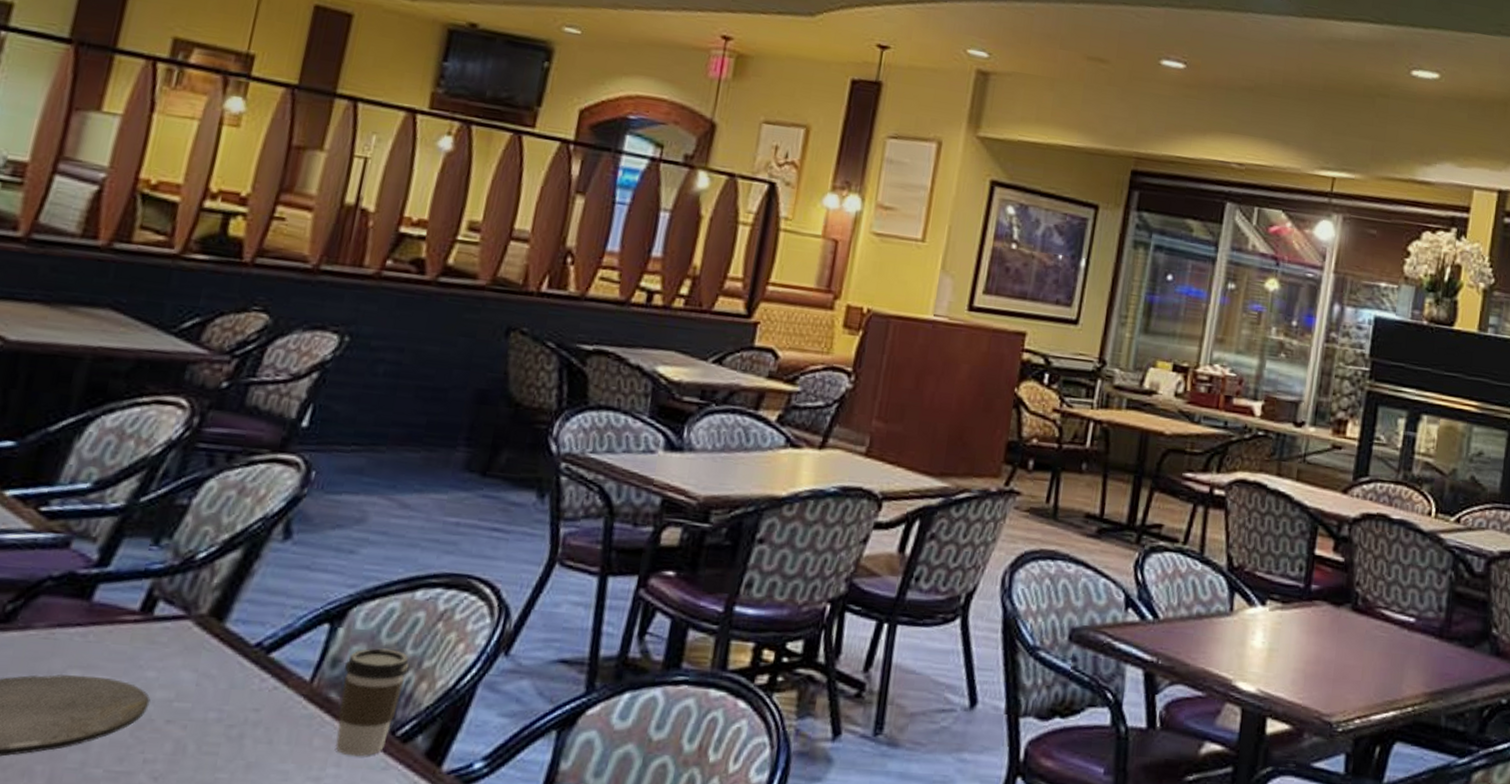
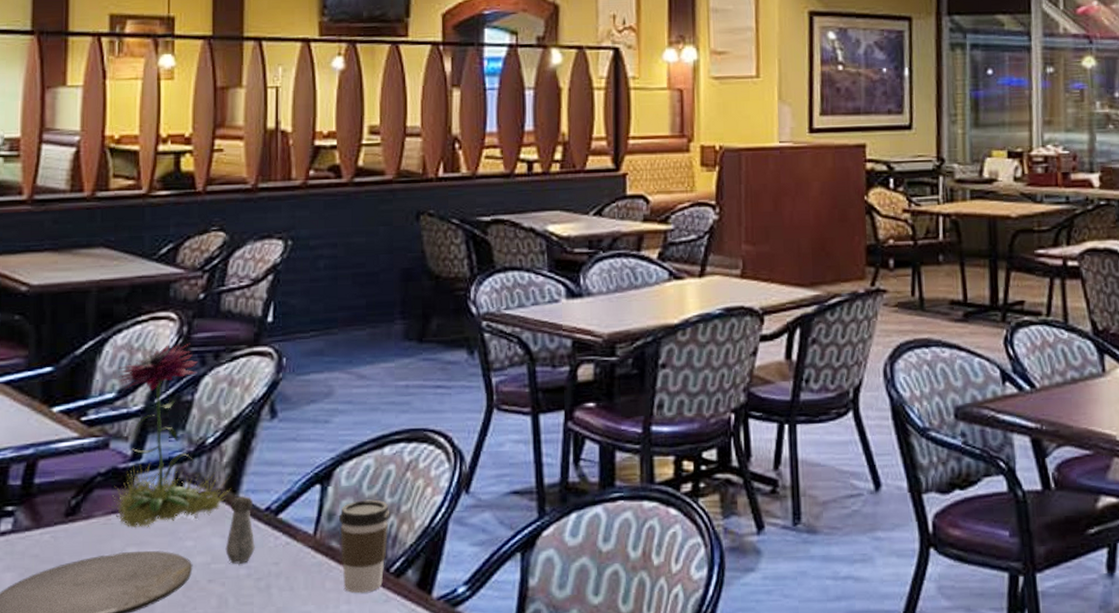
flower: none [54,436,217,650] -> present [108,344,231,529]
salt shaker: none [195,625,243,706] -> present [225,496,255,564]

